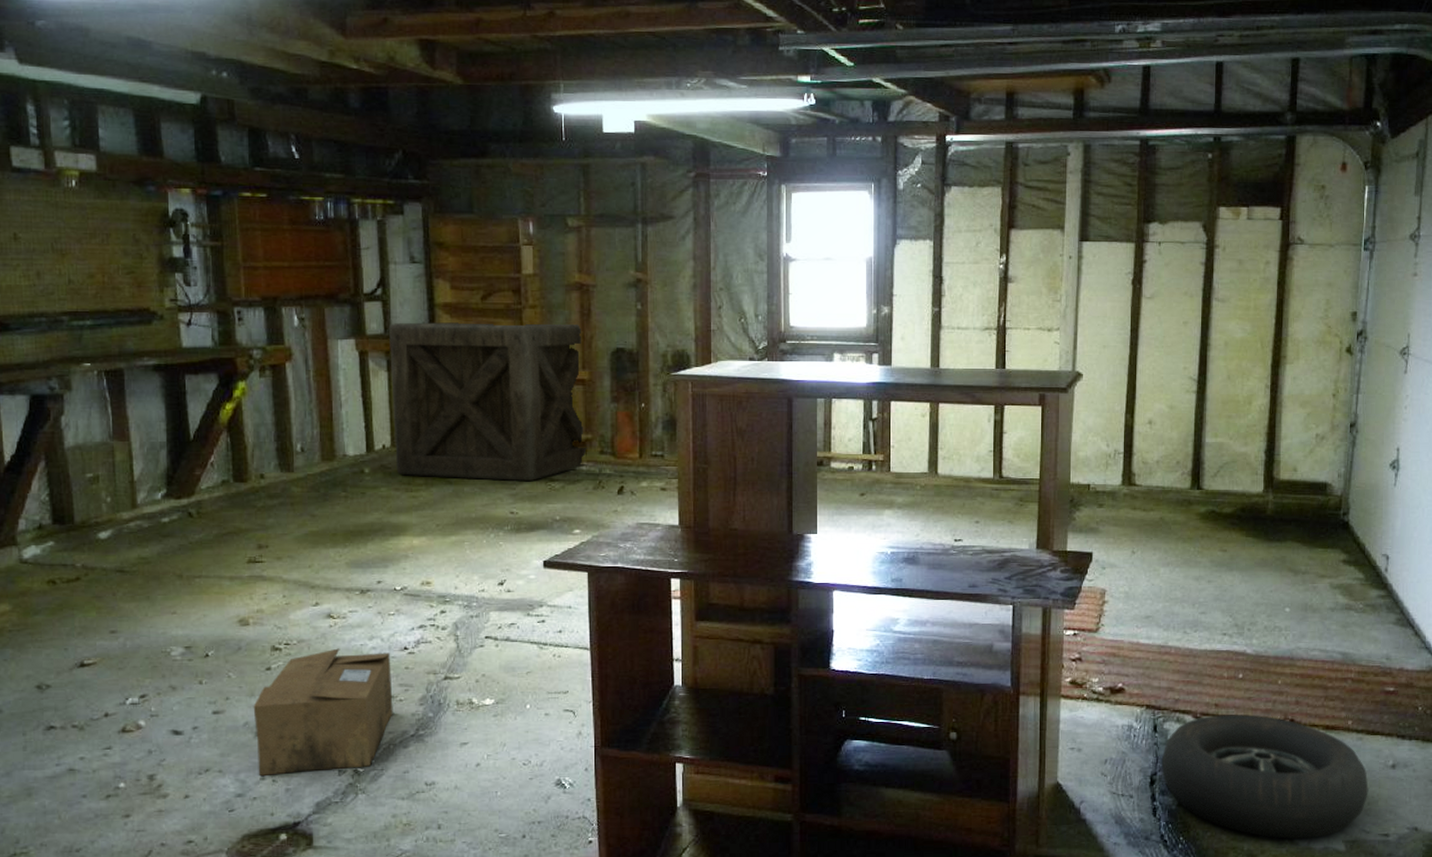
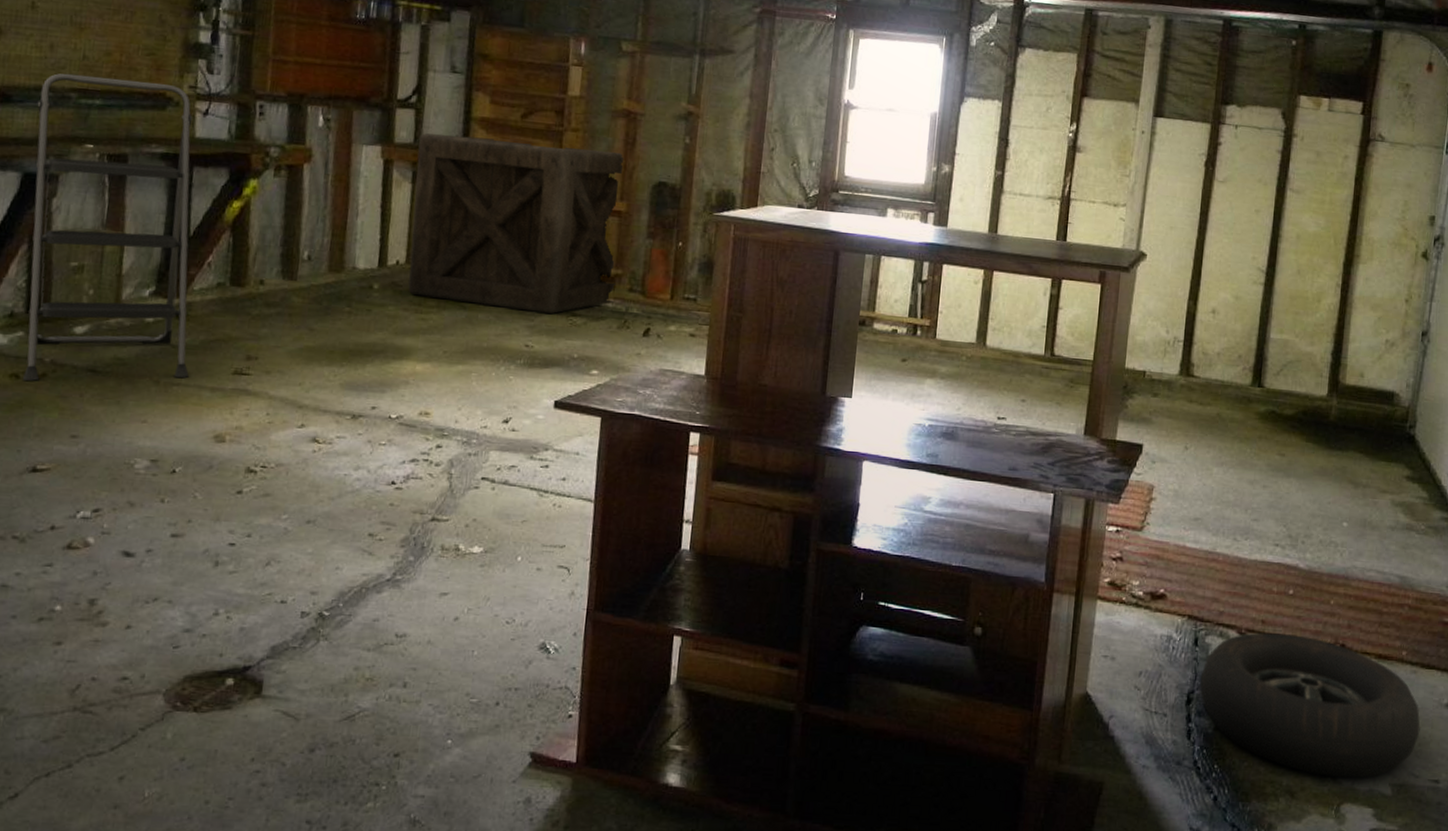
ladder: none [33,298,208,586] -> present [23,73,193,382]
cardboard box: present [253,648,393,776] -> none [211,476,375,611]

